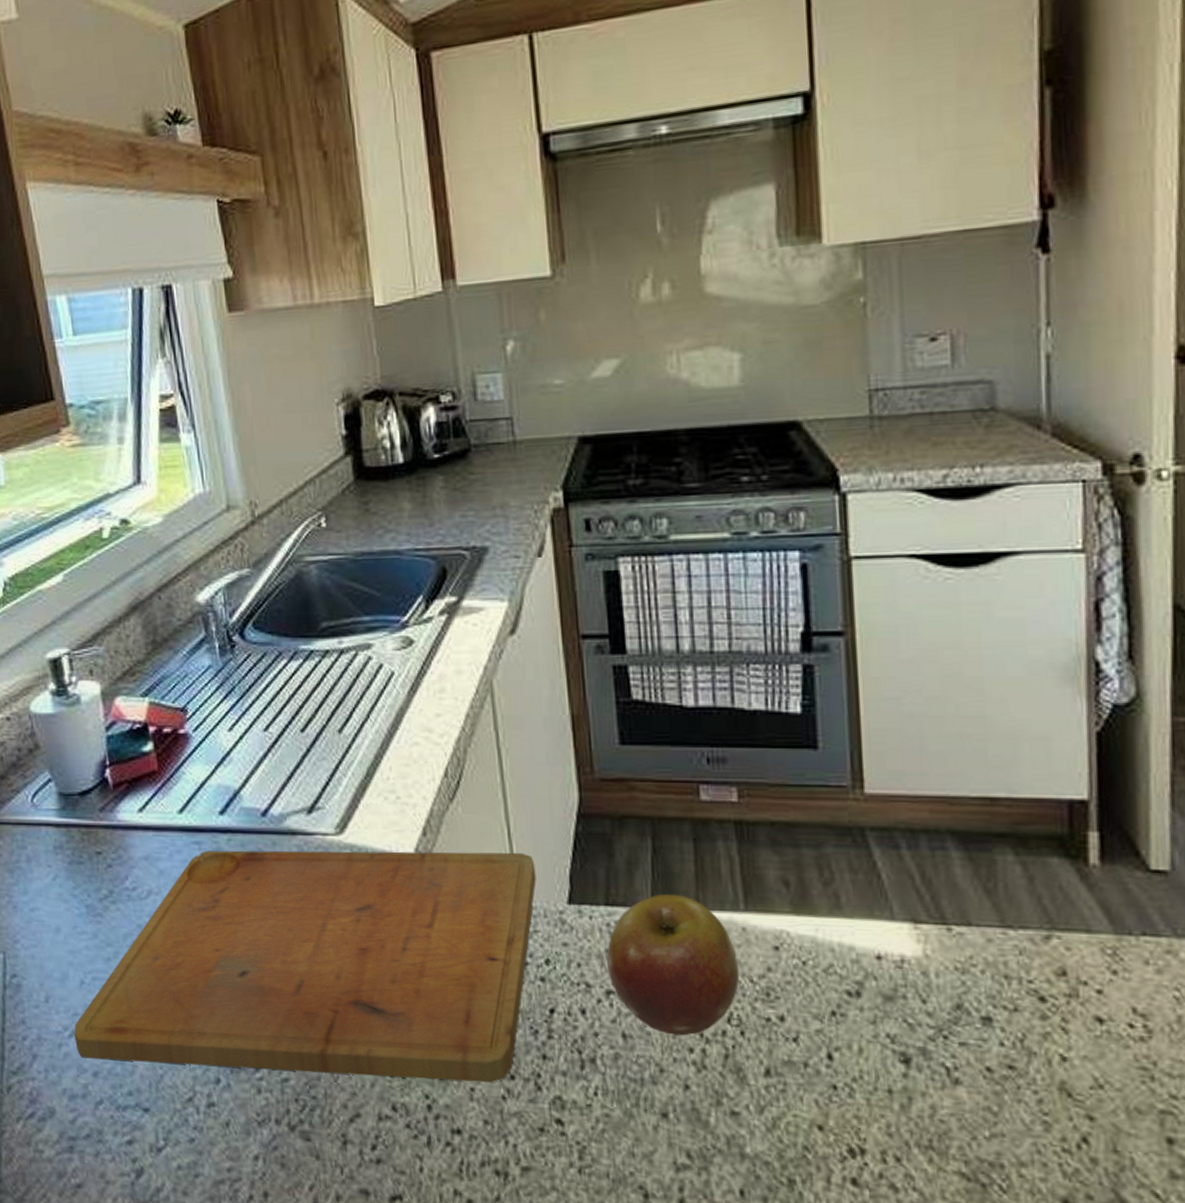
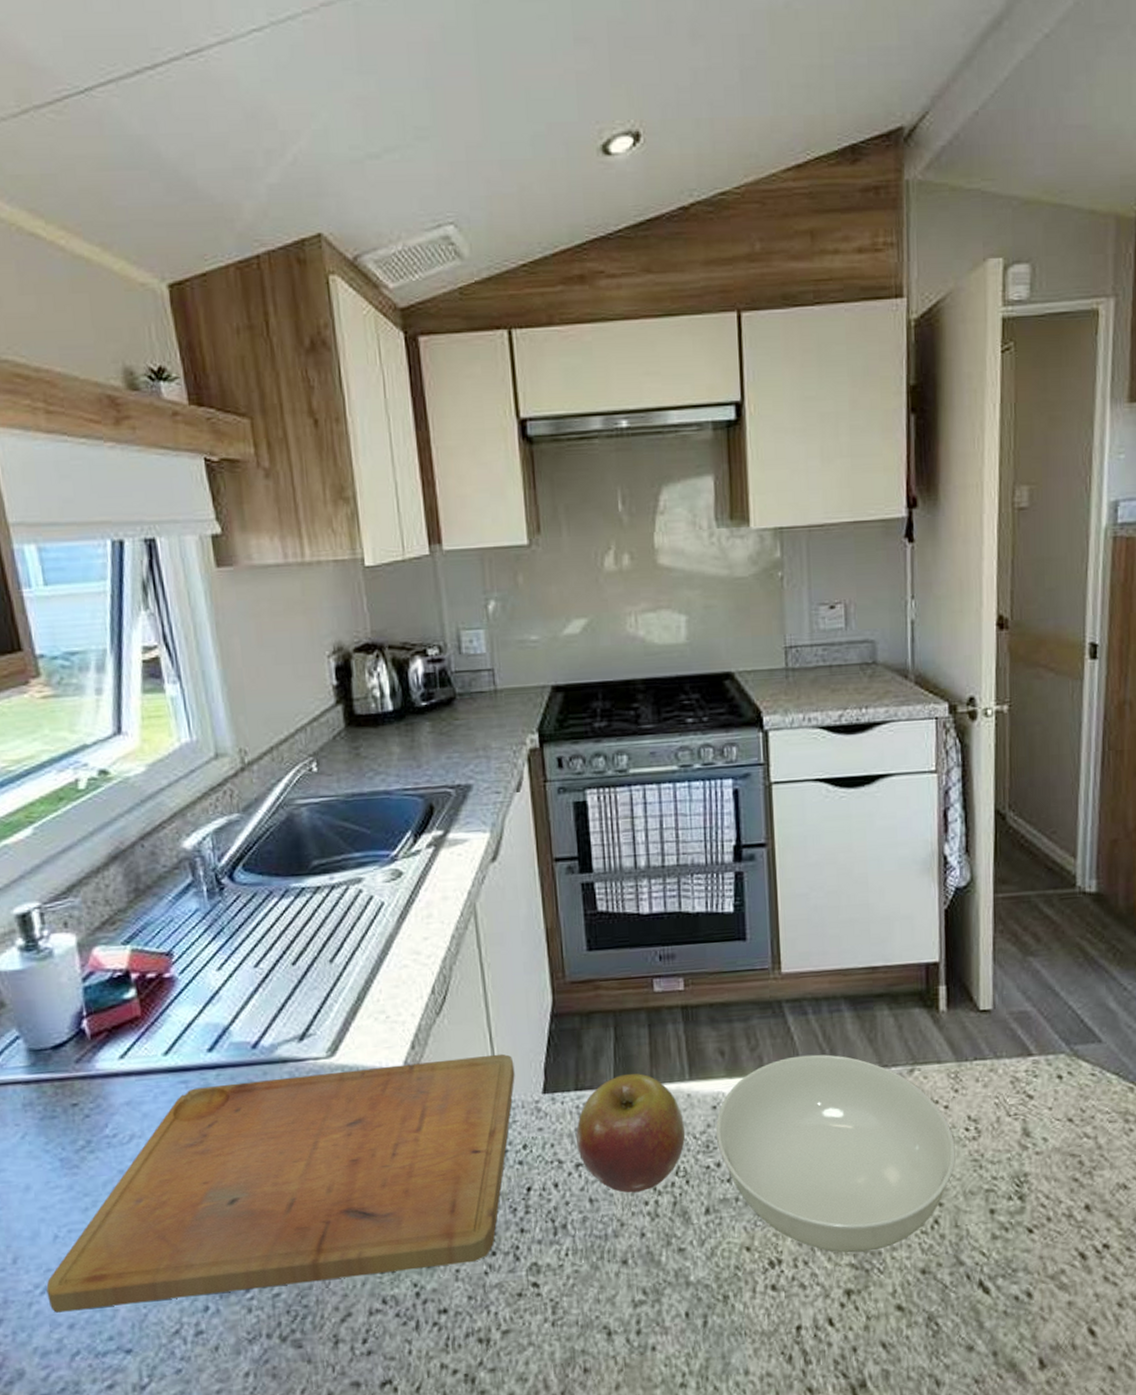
bowl: none [778,899,1114,1162] -> present [715,1054,956,1253]

